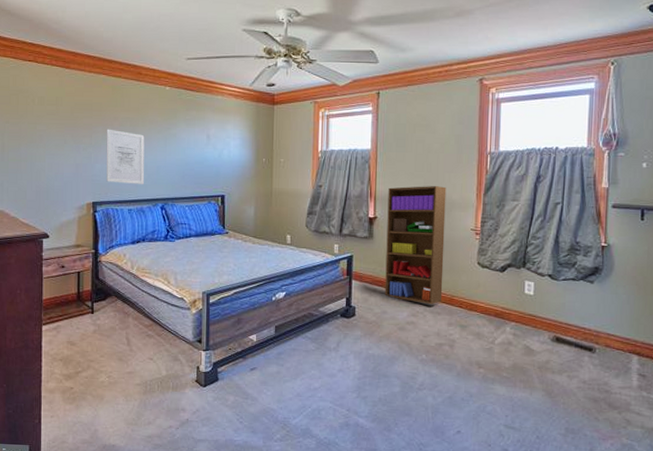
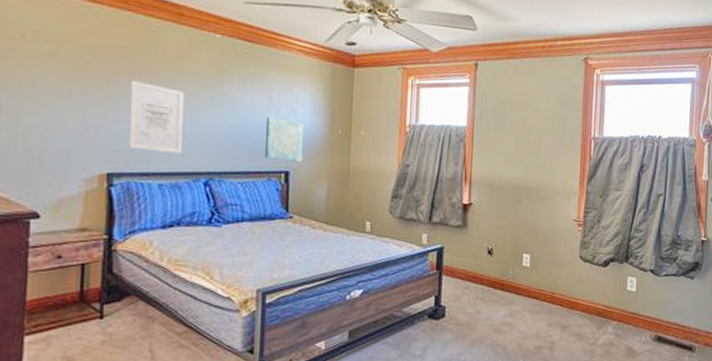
wall art: none [205,151,236,188] -> present [264,117,304,163]
bookshelf: present [385,186,447,305] -> none [479,170,548,303]

